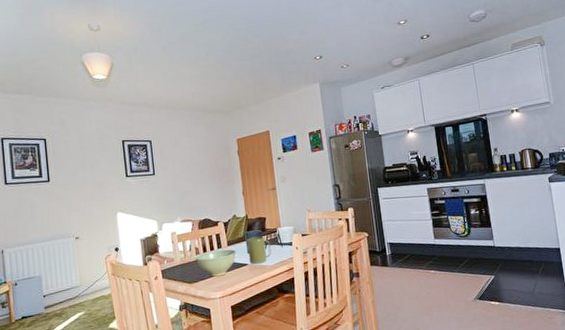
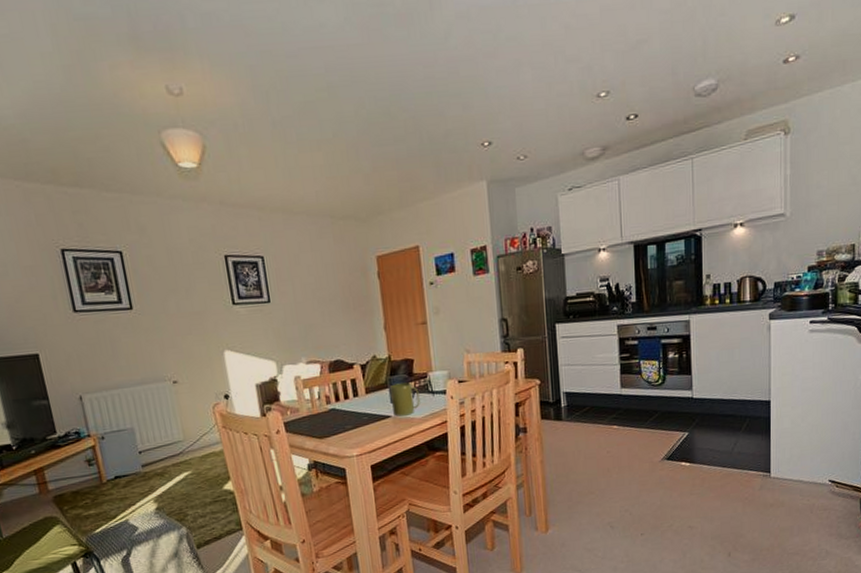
bowl: present [195,249,237,277] -> none [325,397,377,431]

